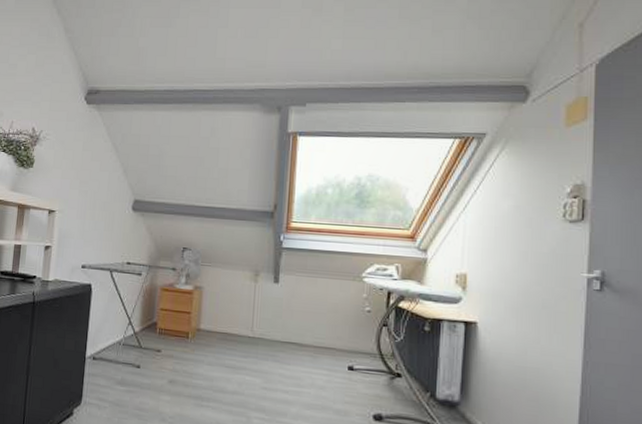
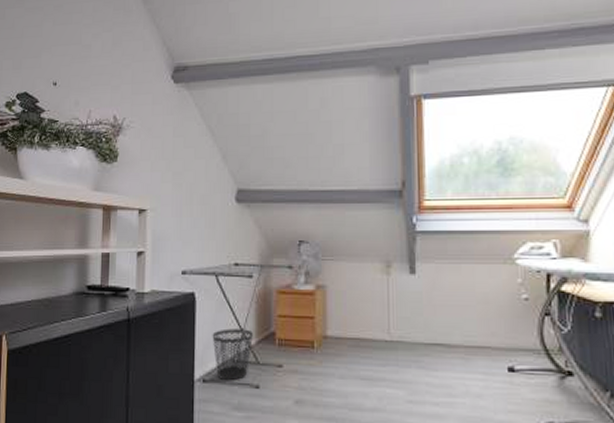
wastebasket: none [103,316,138,361] -> present [212,328,253,381]

